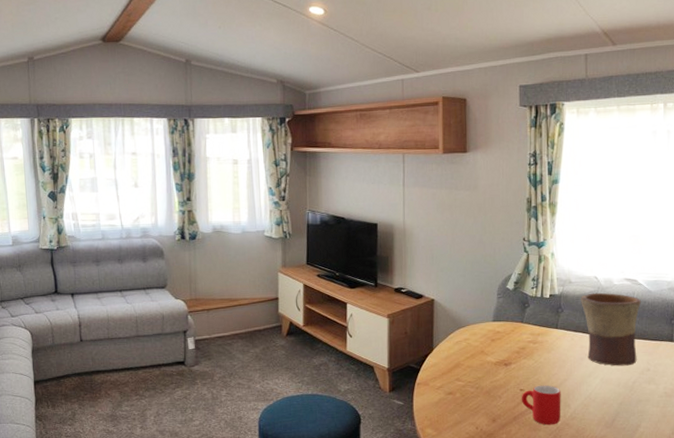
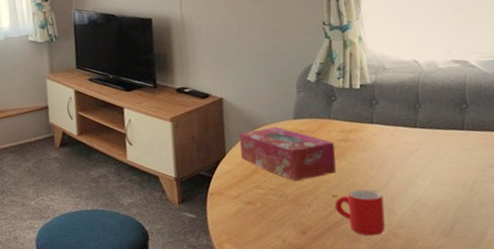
tissue box: none [445,327,525,376] -> present [239,126,336,182]
flower pot: present [581,292,641,366] -> none [399,78,476,164]

